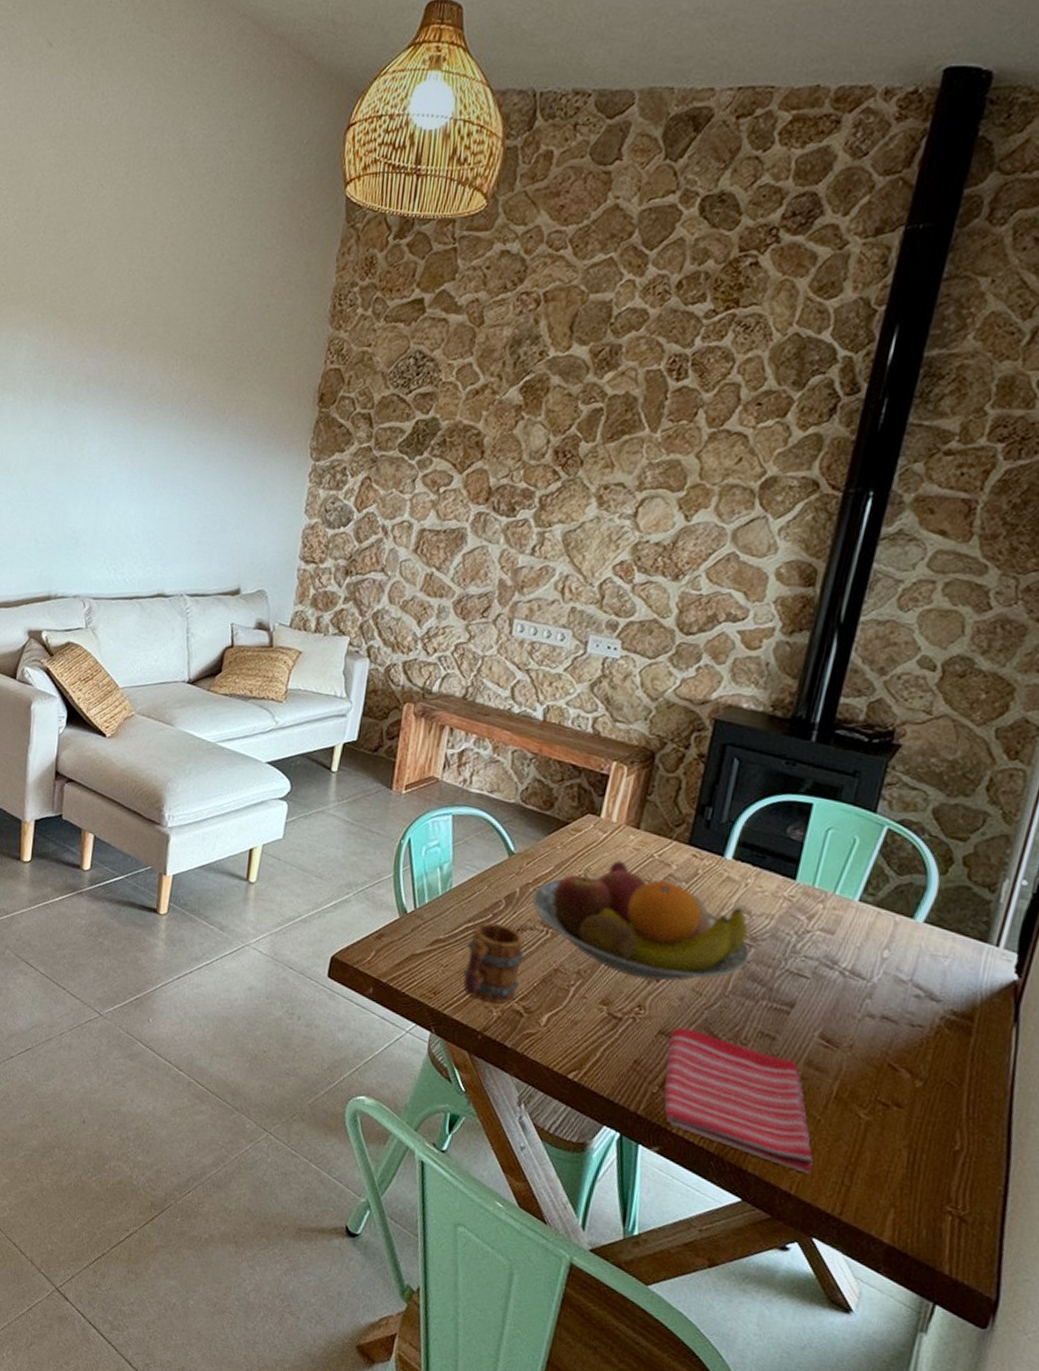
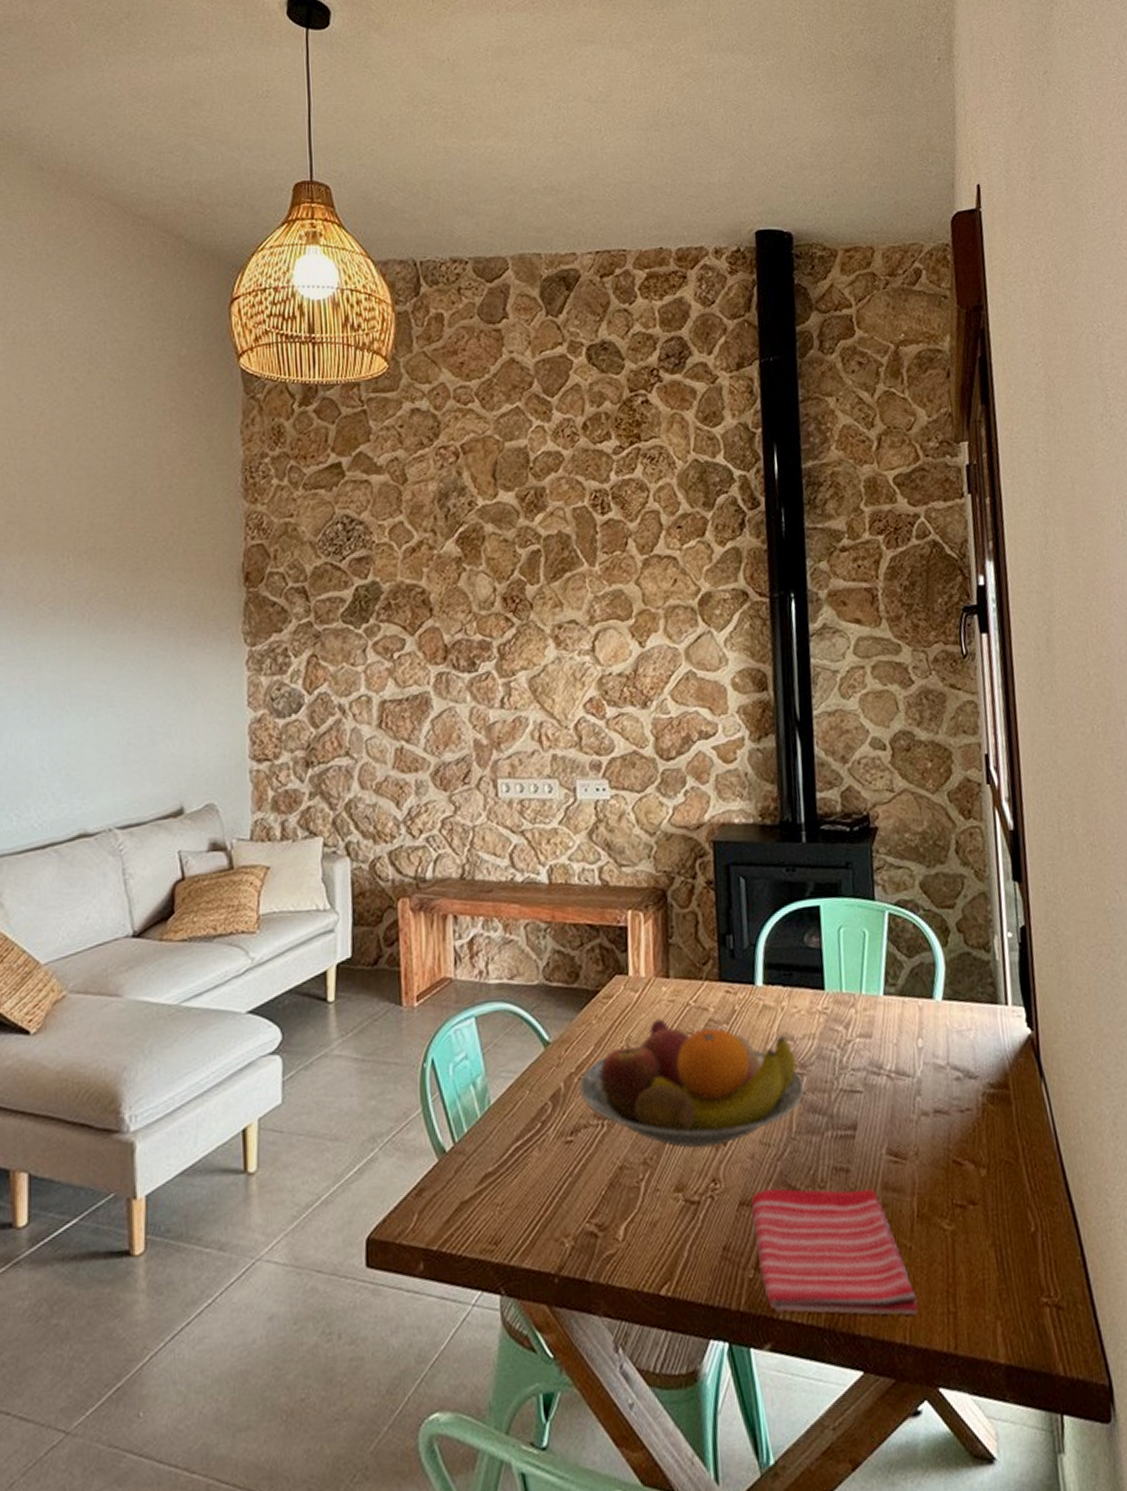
mug: present [463,922,525,1004] -> none [520,1131,587,1233]

